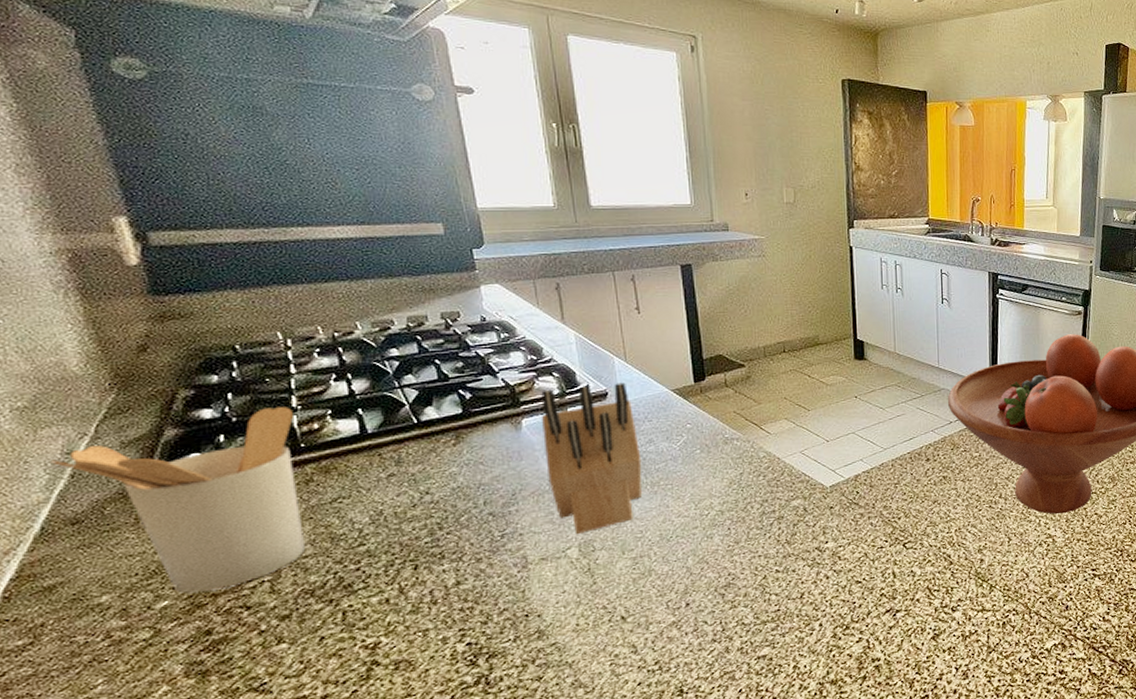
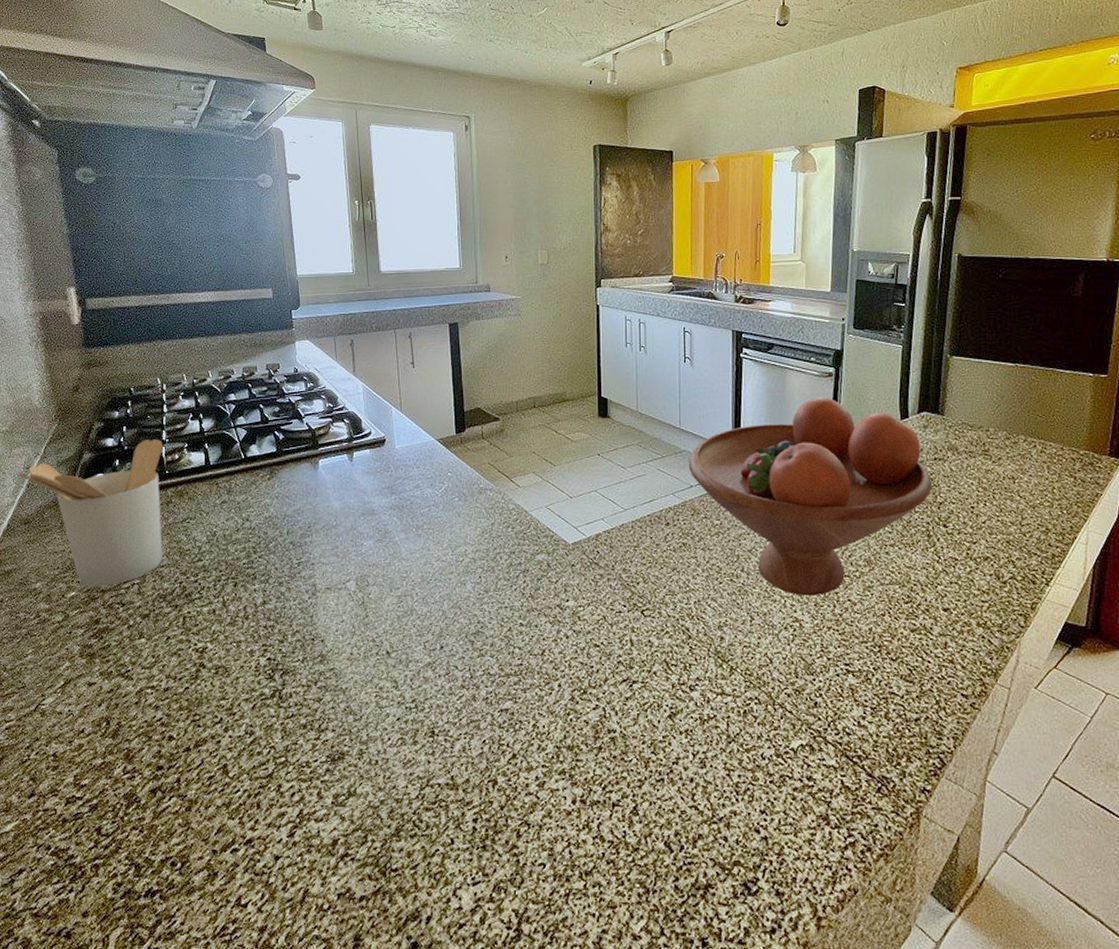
knife block: present [541,382,642,535] -> none [333,431,410,569]

